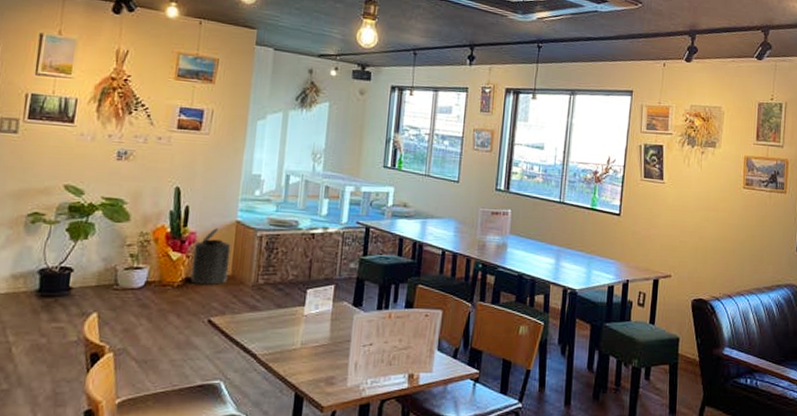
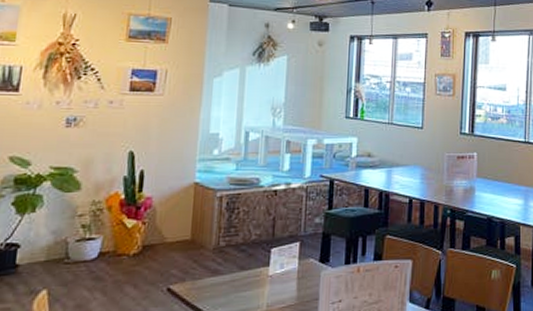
trash can: present [190,228,231,285] -> none [147,191,190,251]

